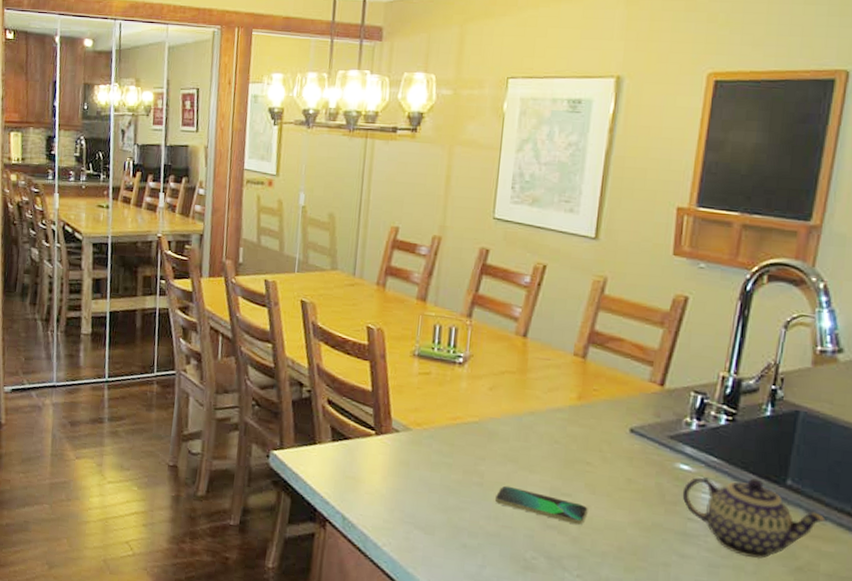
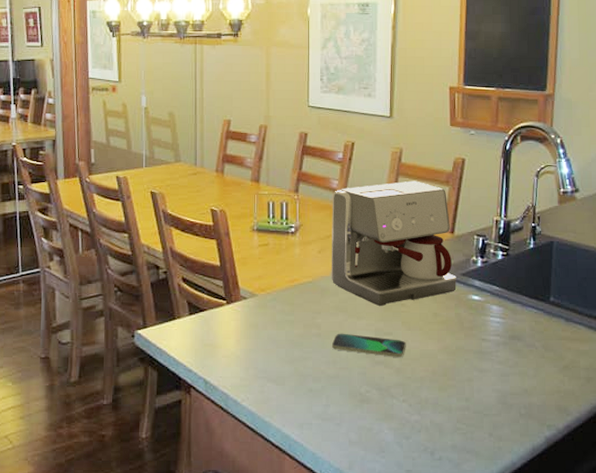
coffee maker: none [501,317,662,462] -> present [331,180,457,306]
teapot: present [682,477,827,559] -> none [476,299,581,363]

